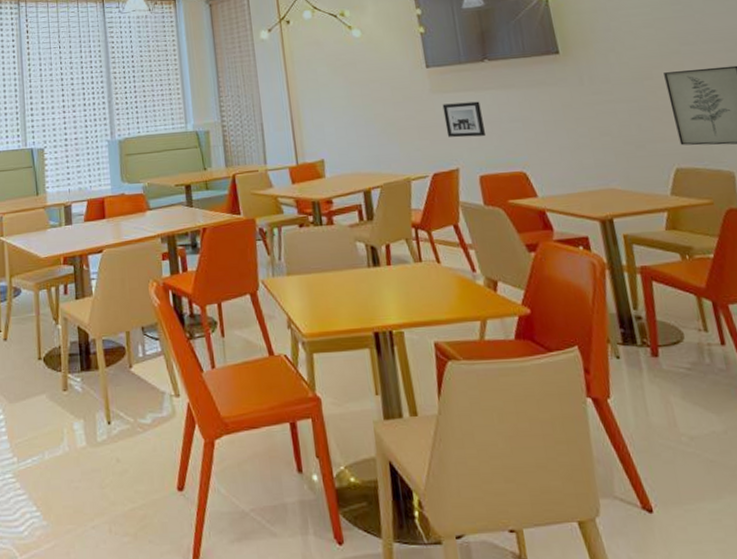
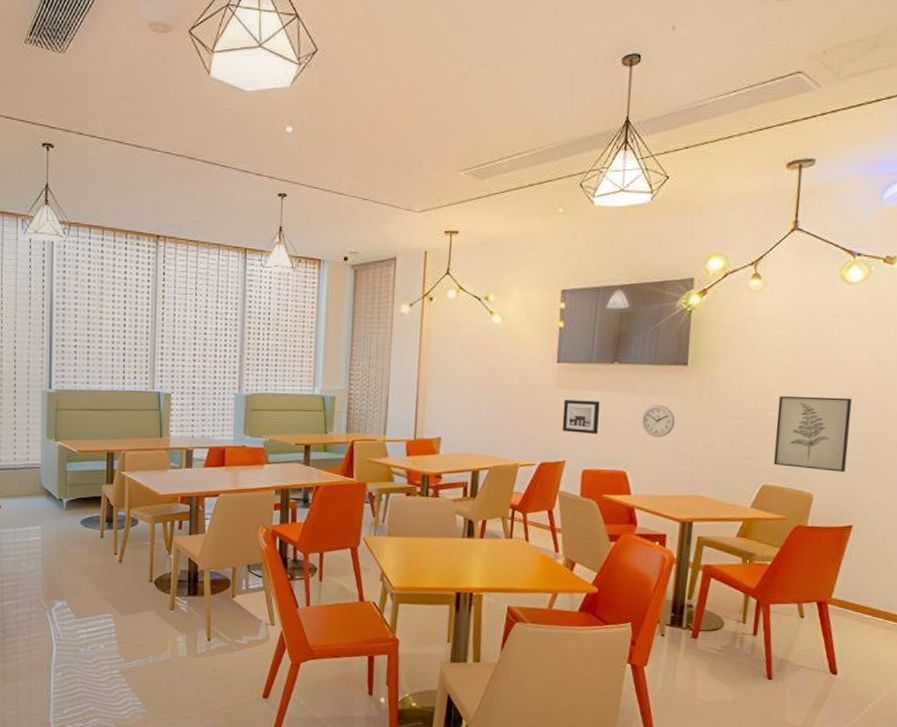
wall clock: none [526,97,564,132] -> present [641,405,675,438]

